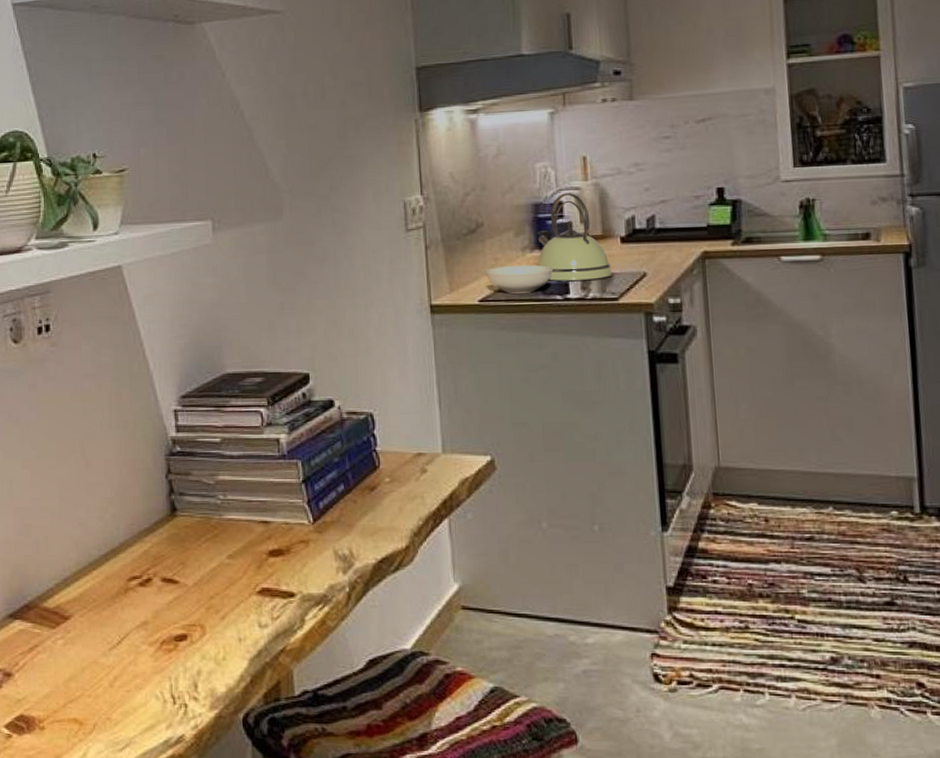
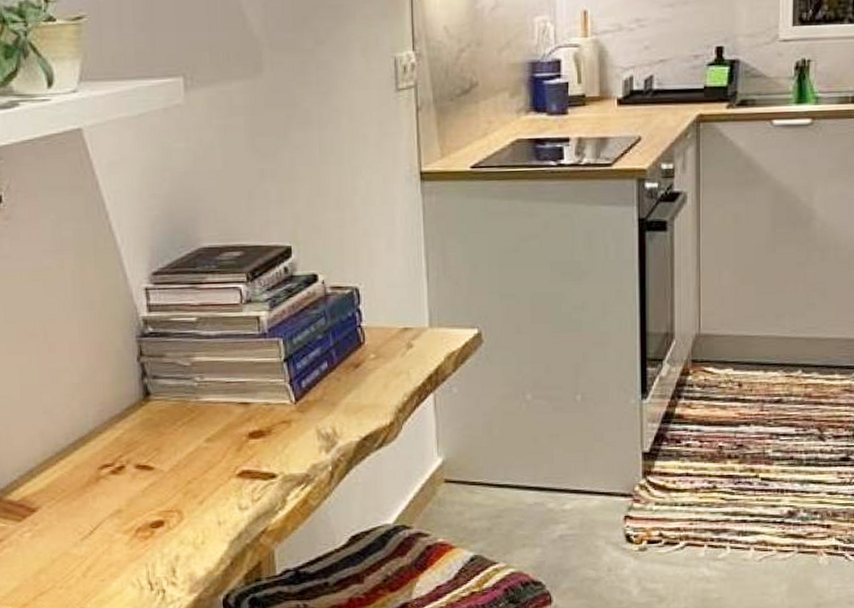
bowl: present [485,265,553,295] -> none [478,128,548,160]
kettle: present [536,193,613,282] -> none [531,50,608,147]

